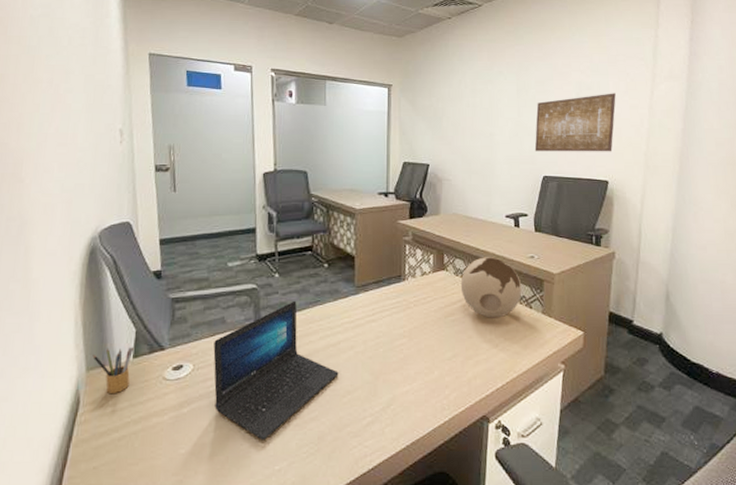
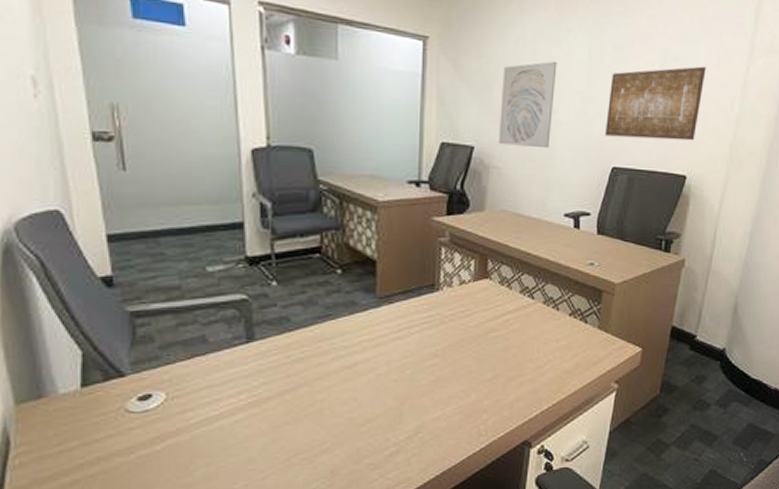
pencil box: present [92,346,135,393] -> none [22,372,82,431]
laptop: present [213,300,339,441] -> none [192,314,356,478]
wall art: none [448,96,492,163] -> present [498,61,557,149]
decorative ball: present [460,257,522,318] -> none [506,263,578,334]

